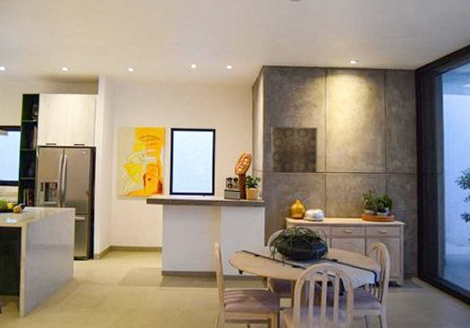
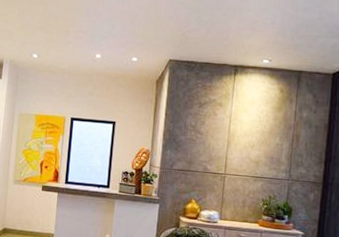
wall art: present [270,125,318,174] -> none [168,122,221,174]

